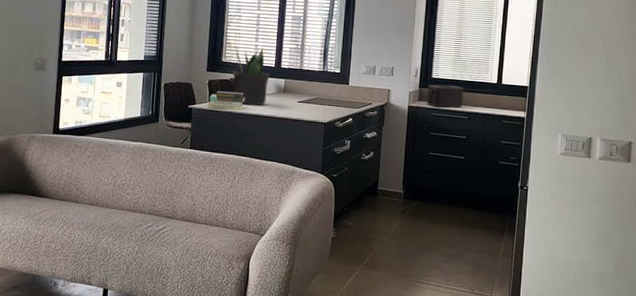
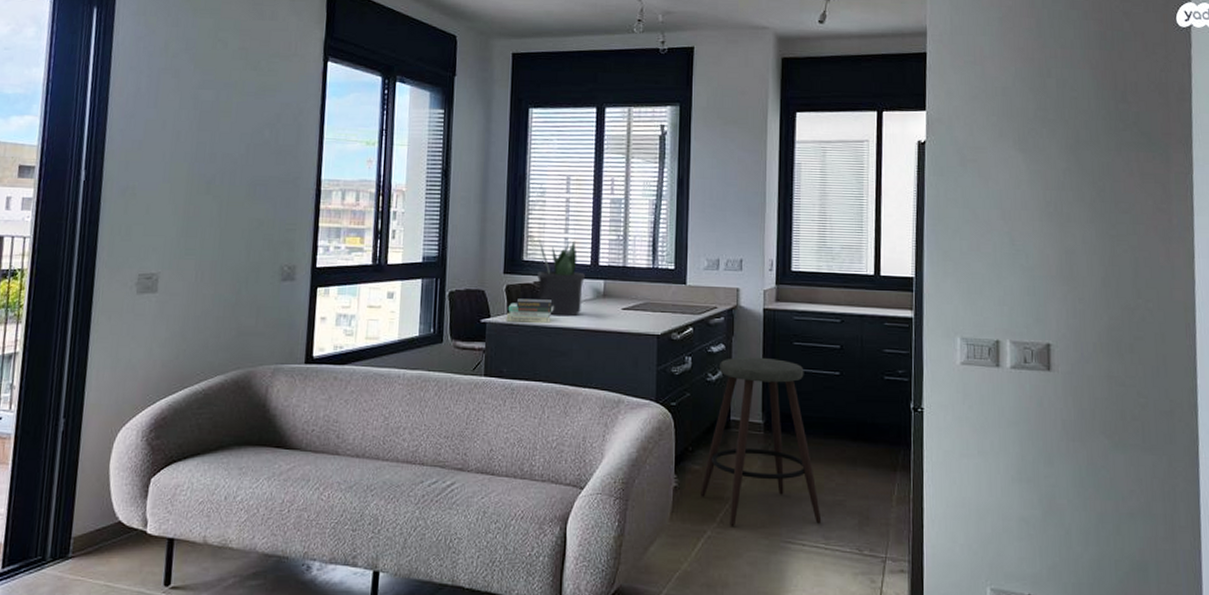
bar stool: none [352,142,444,269] -> present [701,357,822,528]
toaster: present [426,84,464,108] -> none [786,279,833,310]

